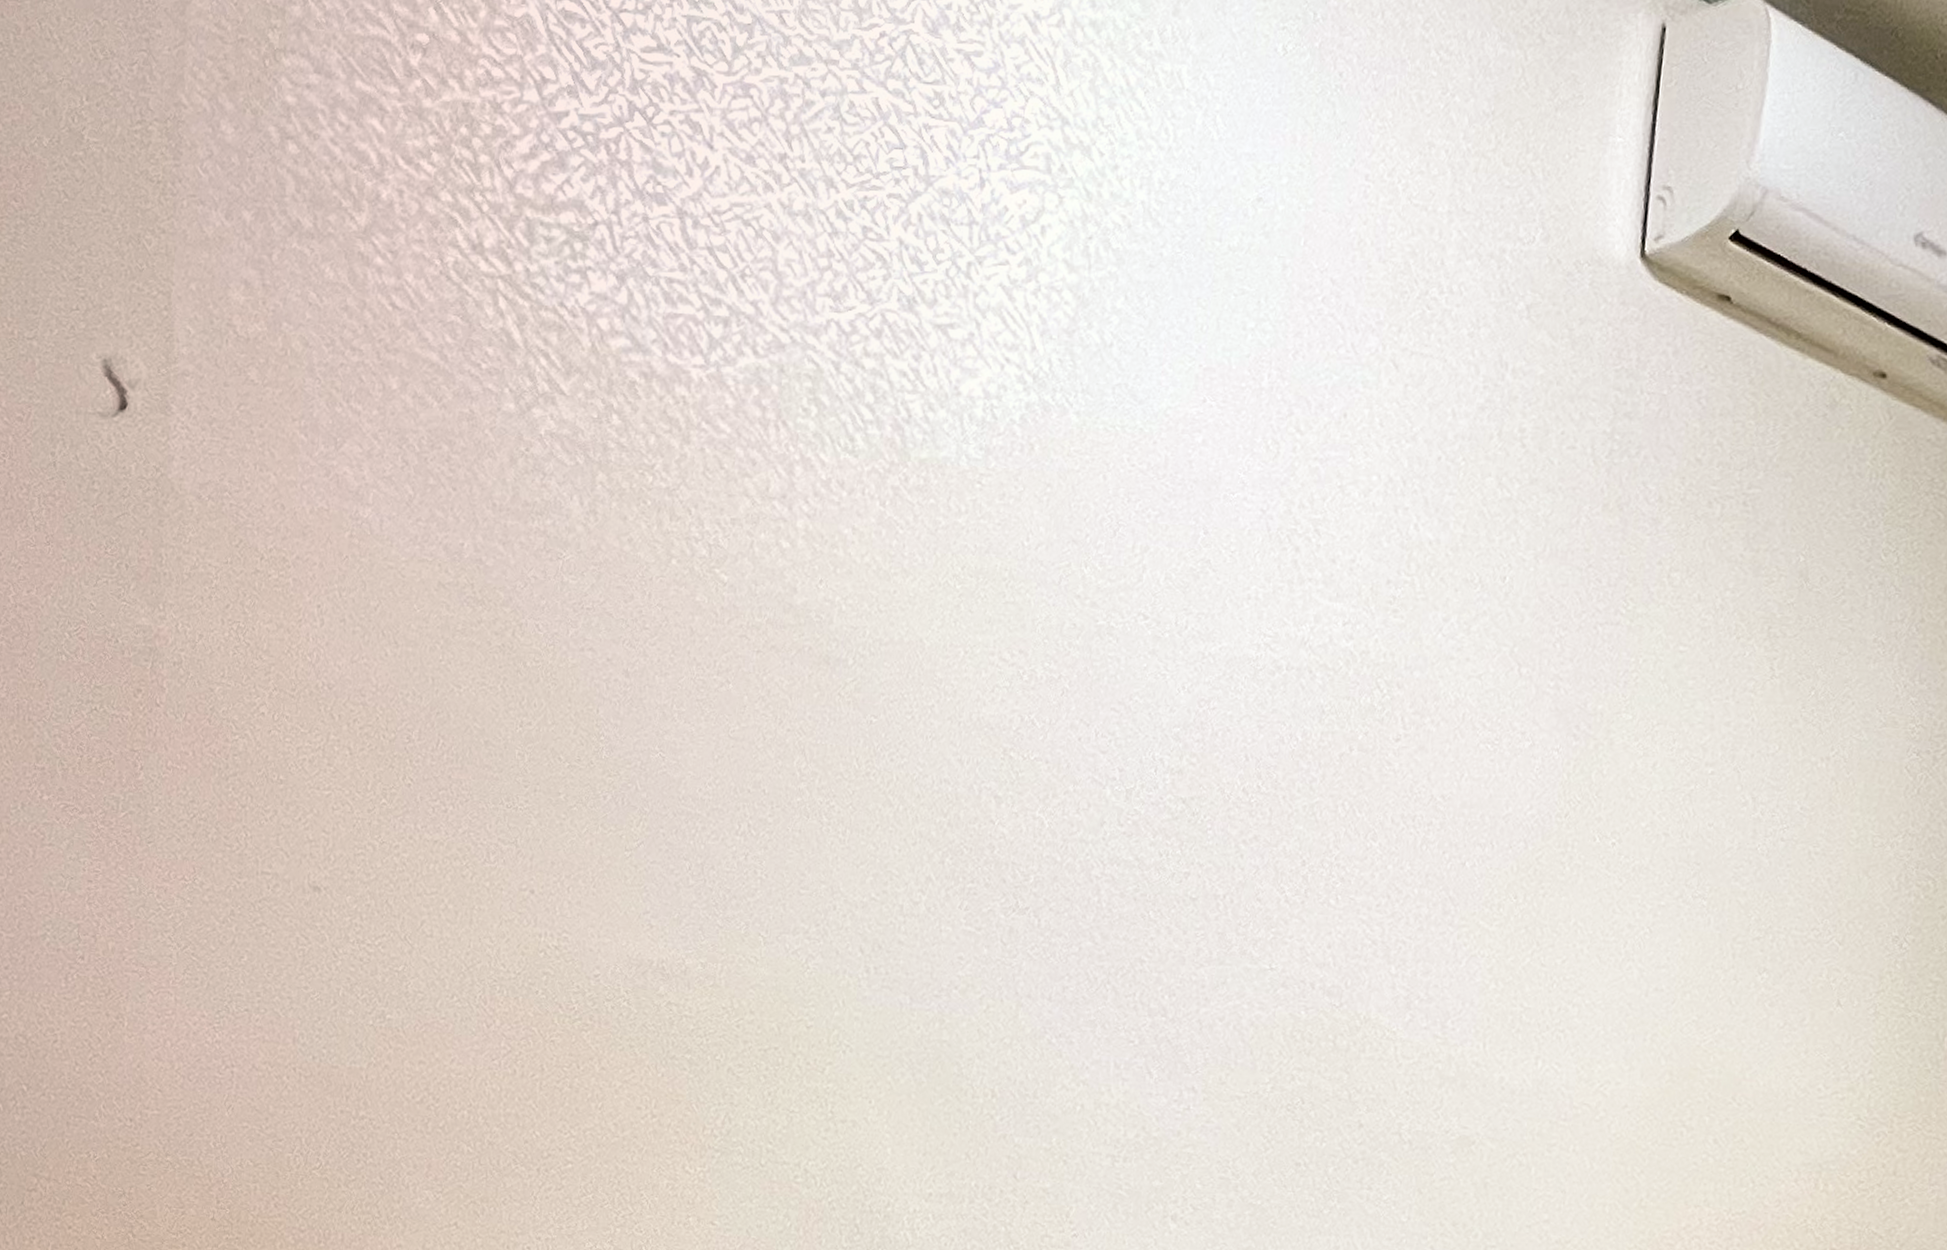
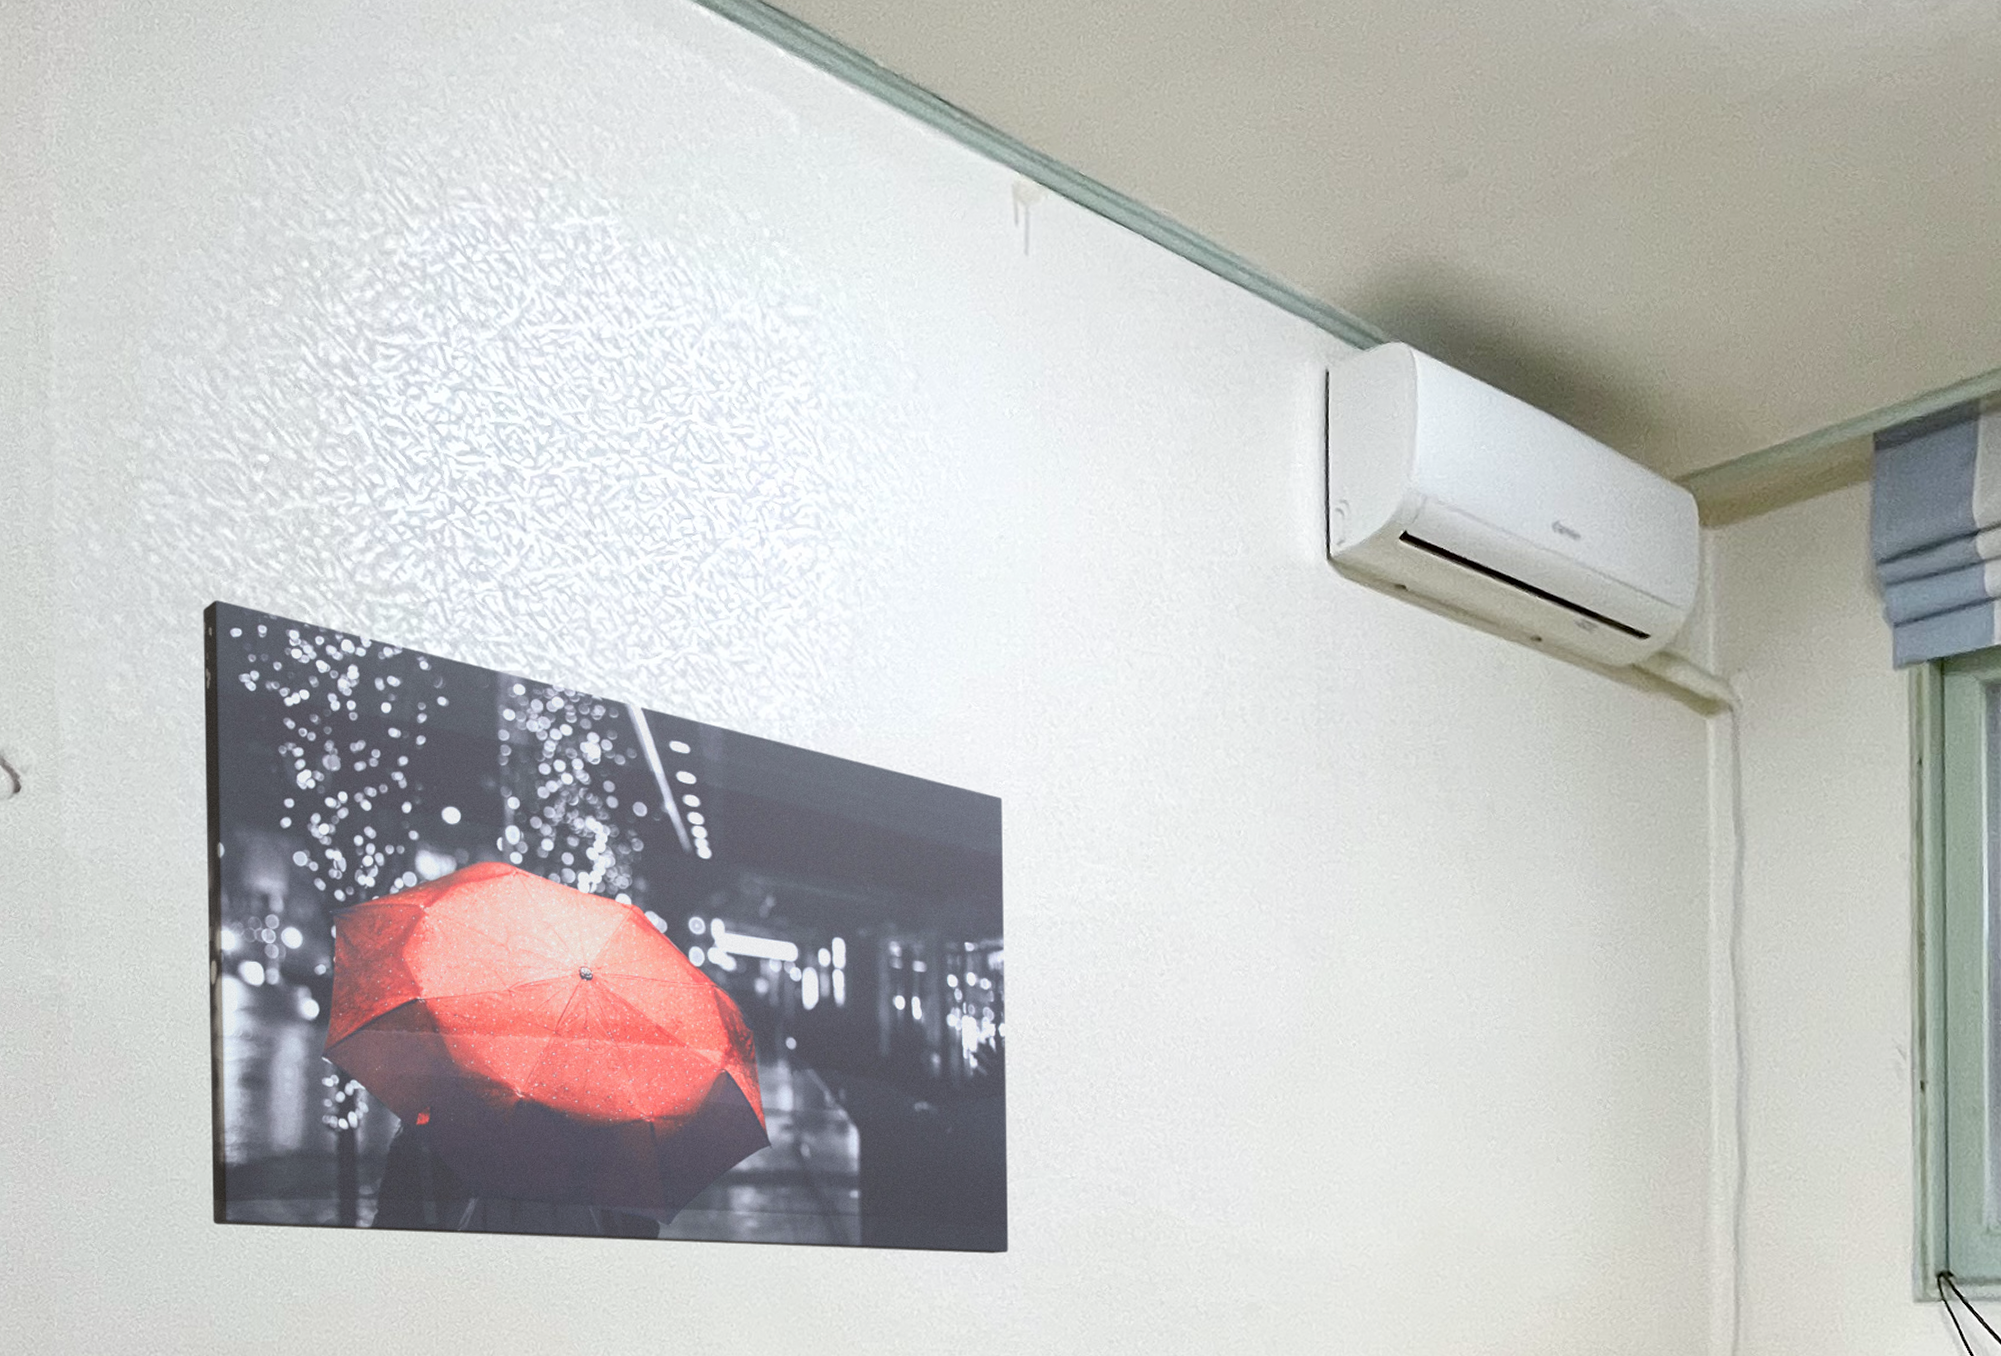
wall art: none [304,203,1232,1050] -> present [203,600,1009,1254]

